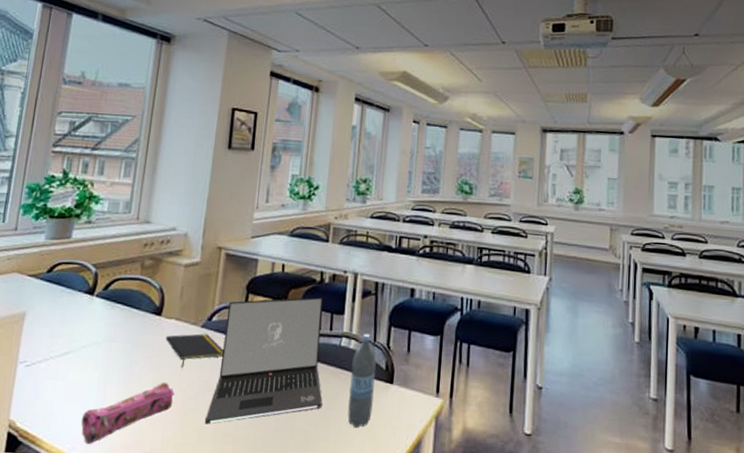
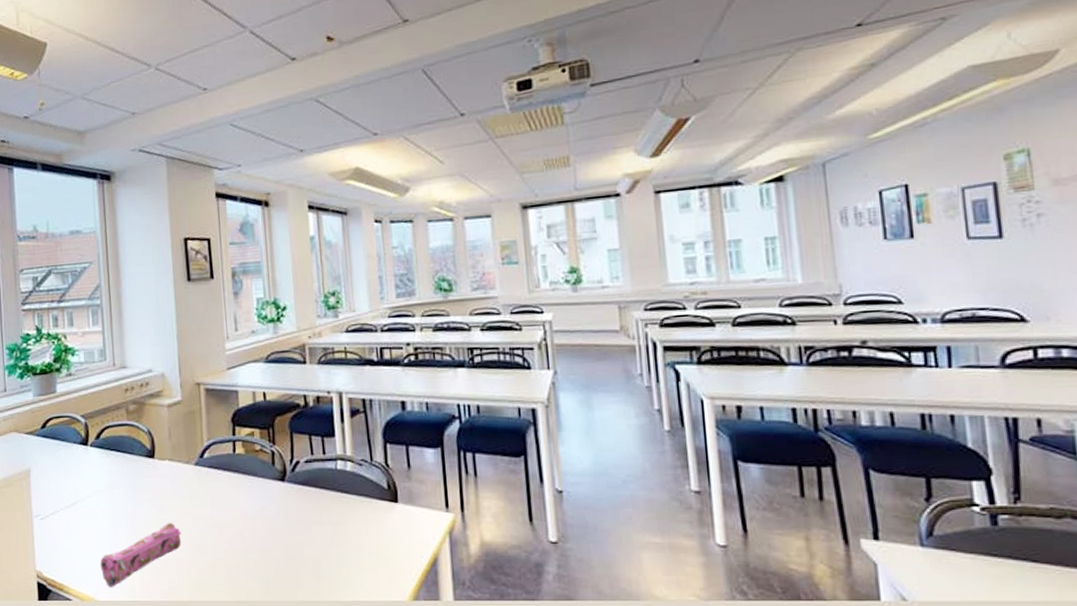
notepad: present [165,333,224,369] -> none [162,471,221,508]
laptop: present [205,297,323,424] -> none [215,422,328,560]
water bottle: present [347,334,377,429] -> none [351,454,381,551]

